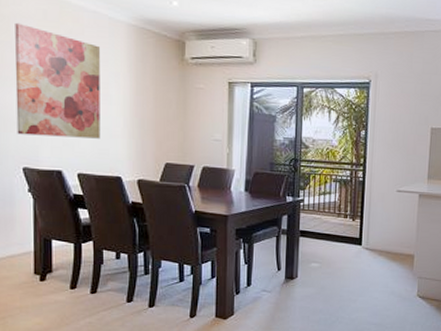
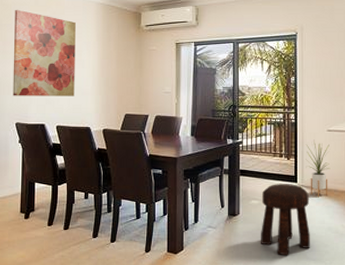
stool: none [320,246,373,320] -> present [261,184,310,256]
house plant: none [373,200,398,261] -> present [307,139,331,198]

